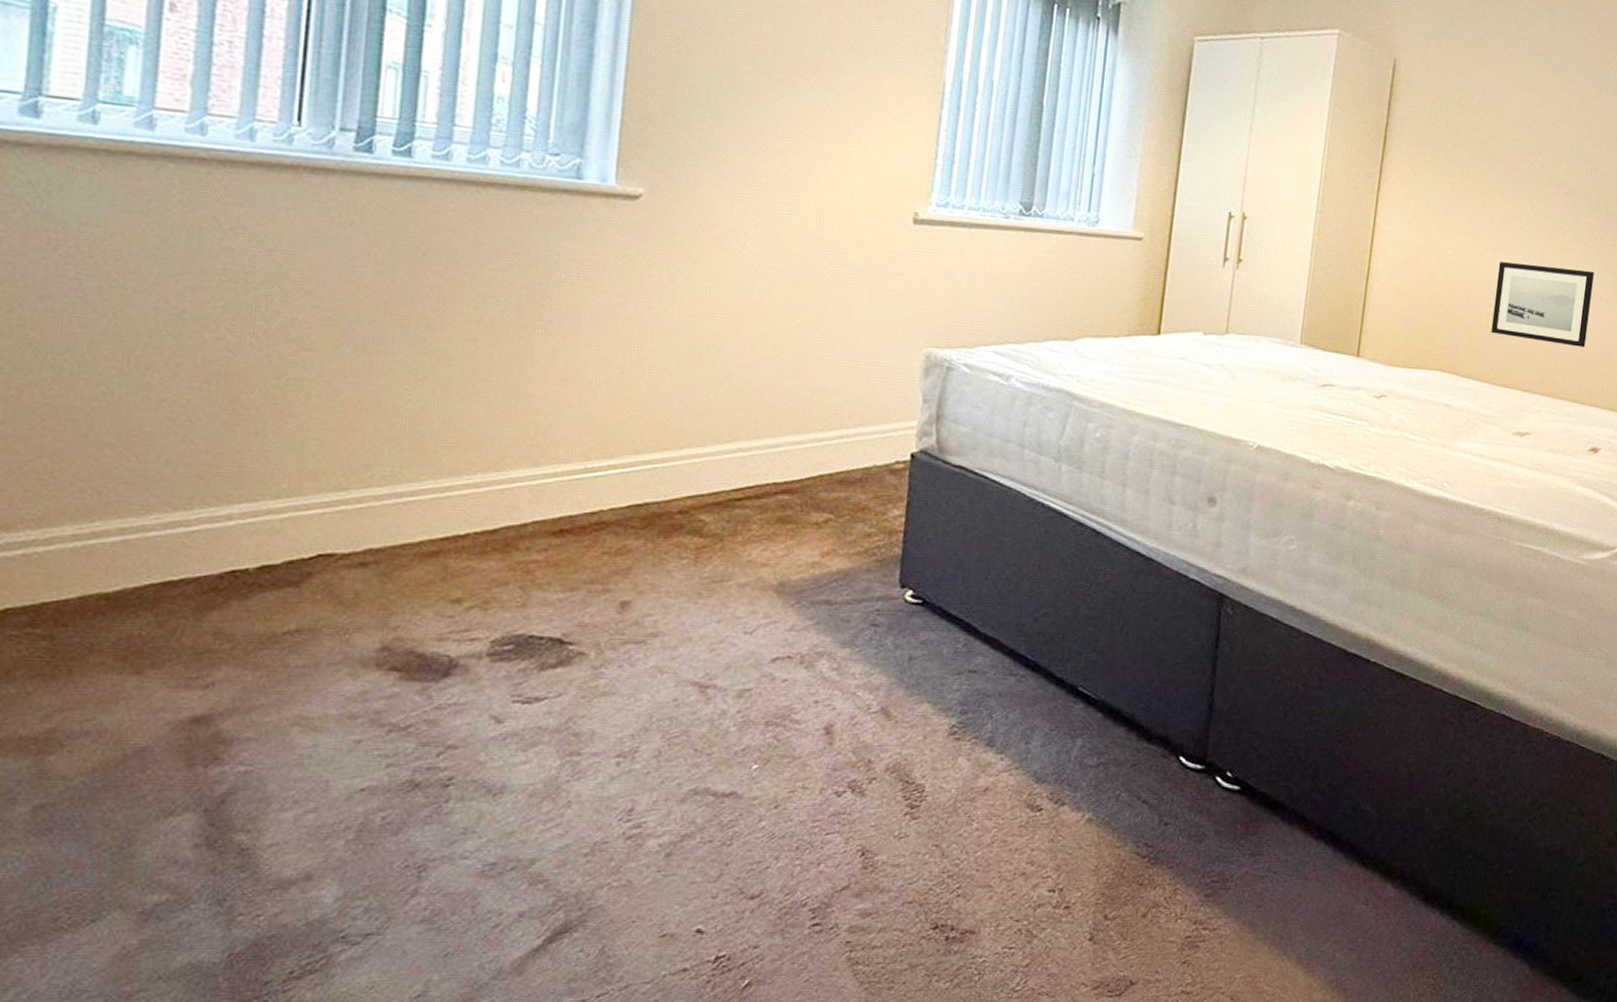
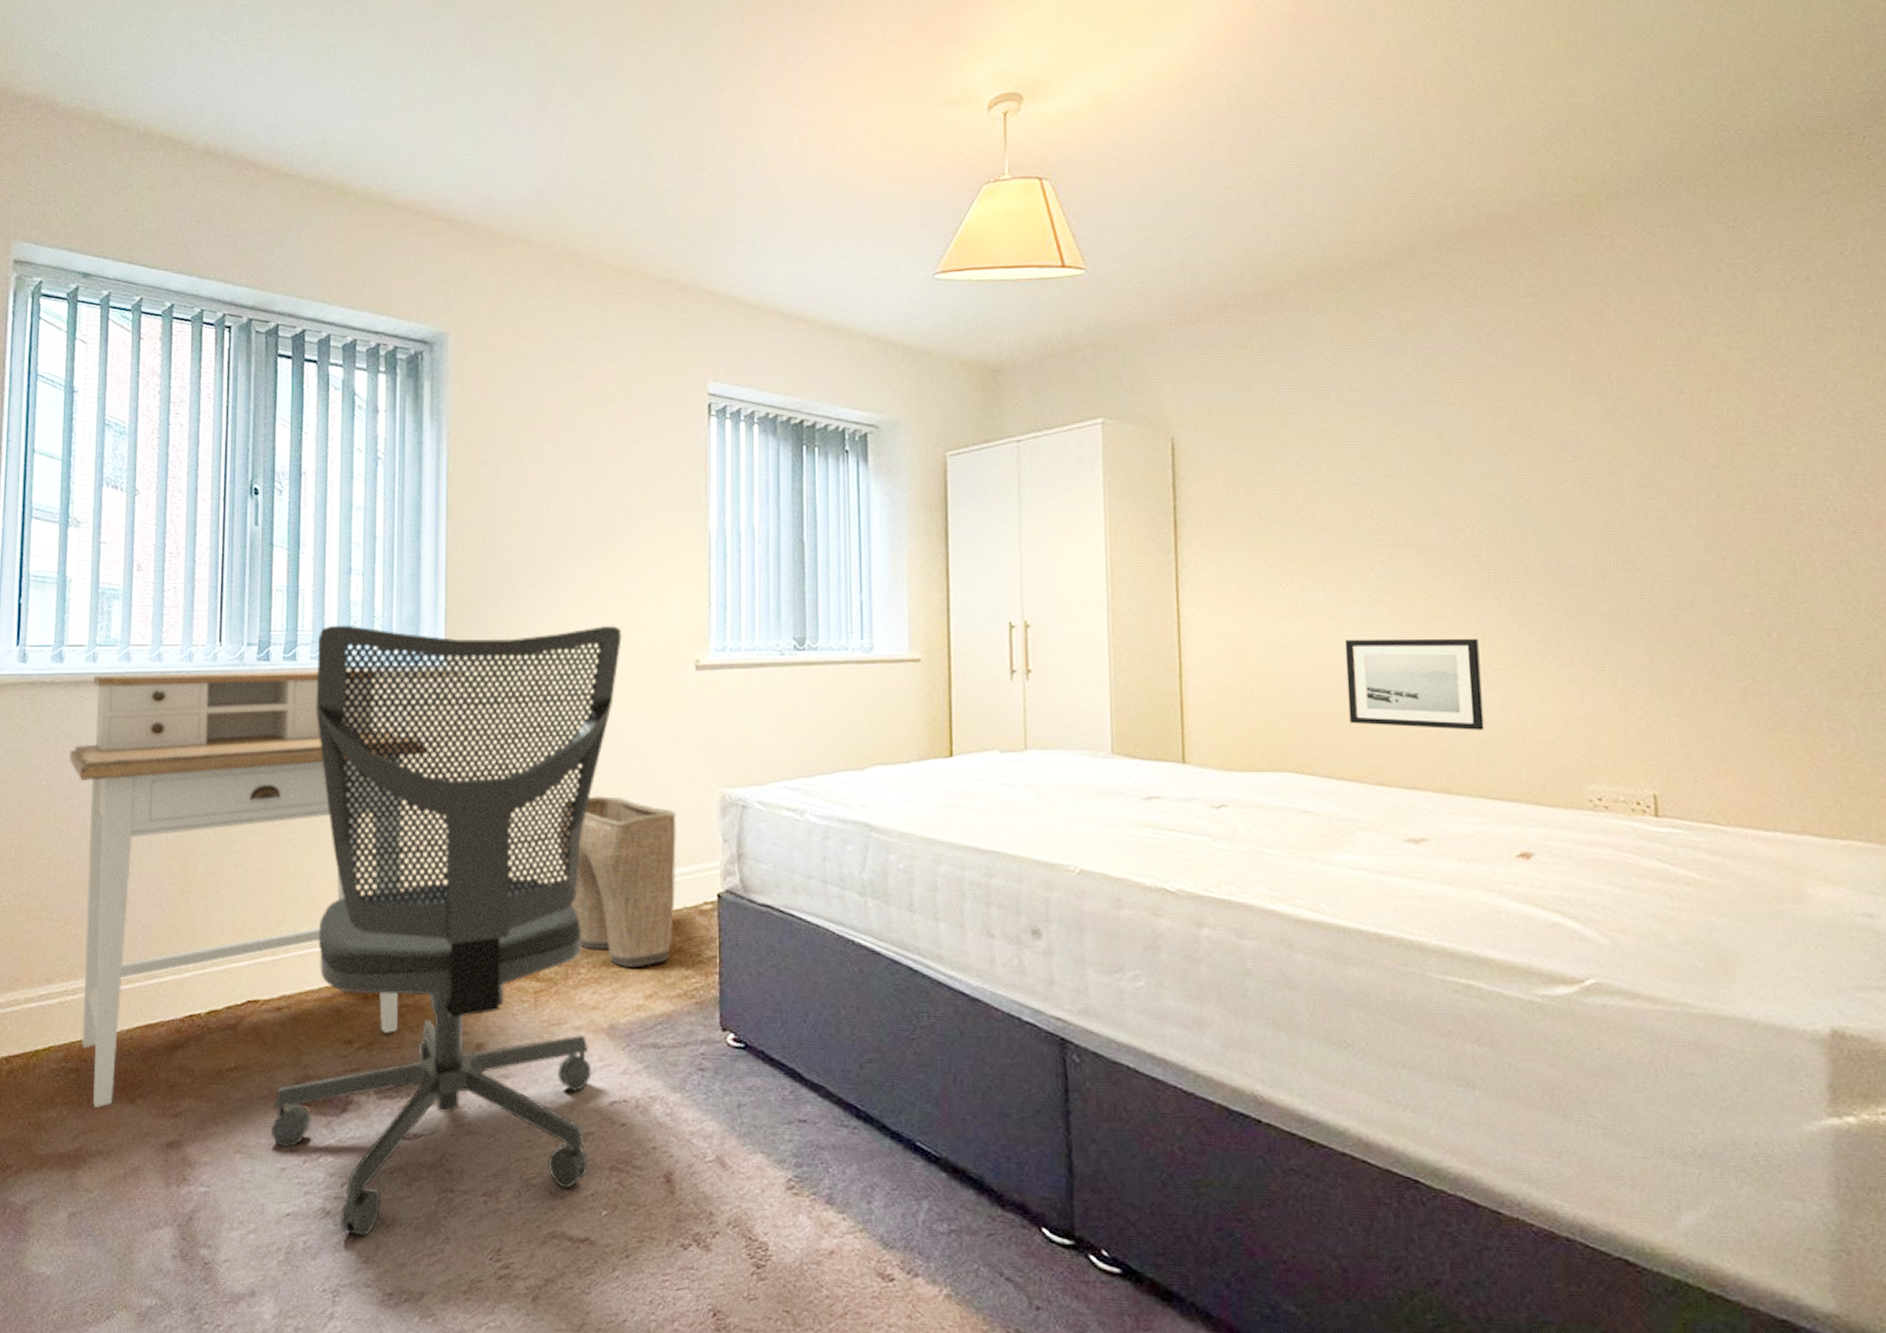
desk: none [47,142,581,682] -> present [69,671,424,1109]
office chair: none [343,120,835,807] -> present [270,625,622,1236]
laundry basket: none [740,346,876,526] -> present [559,796,677,969]

